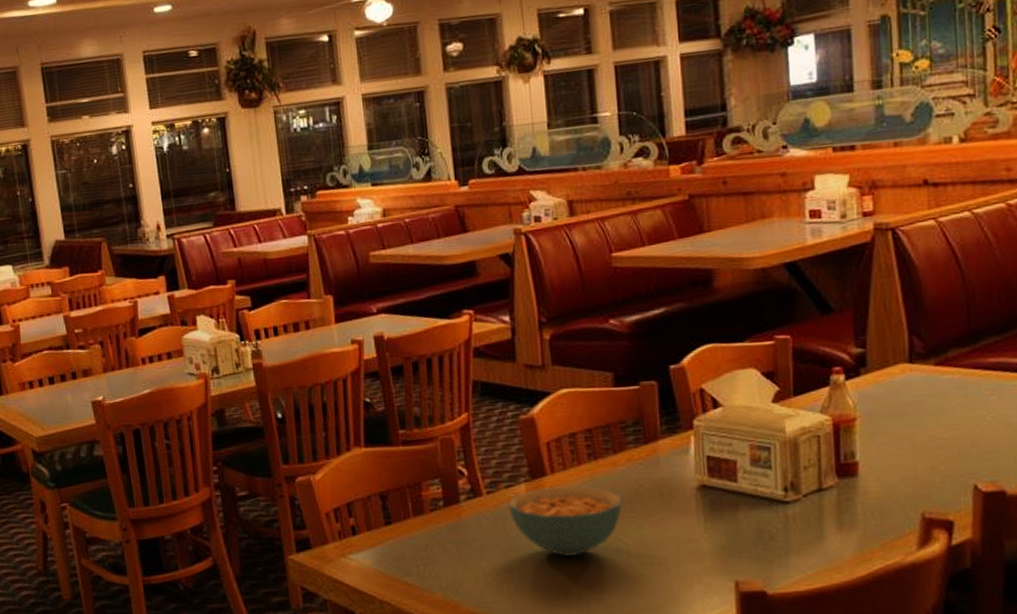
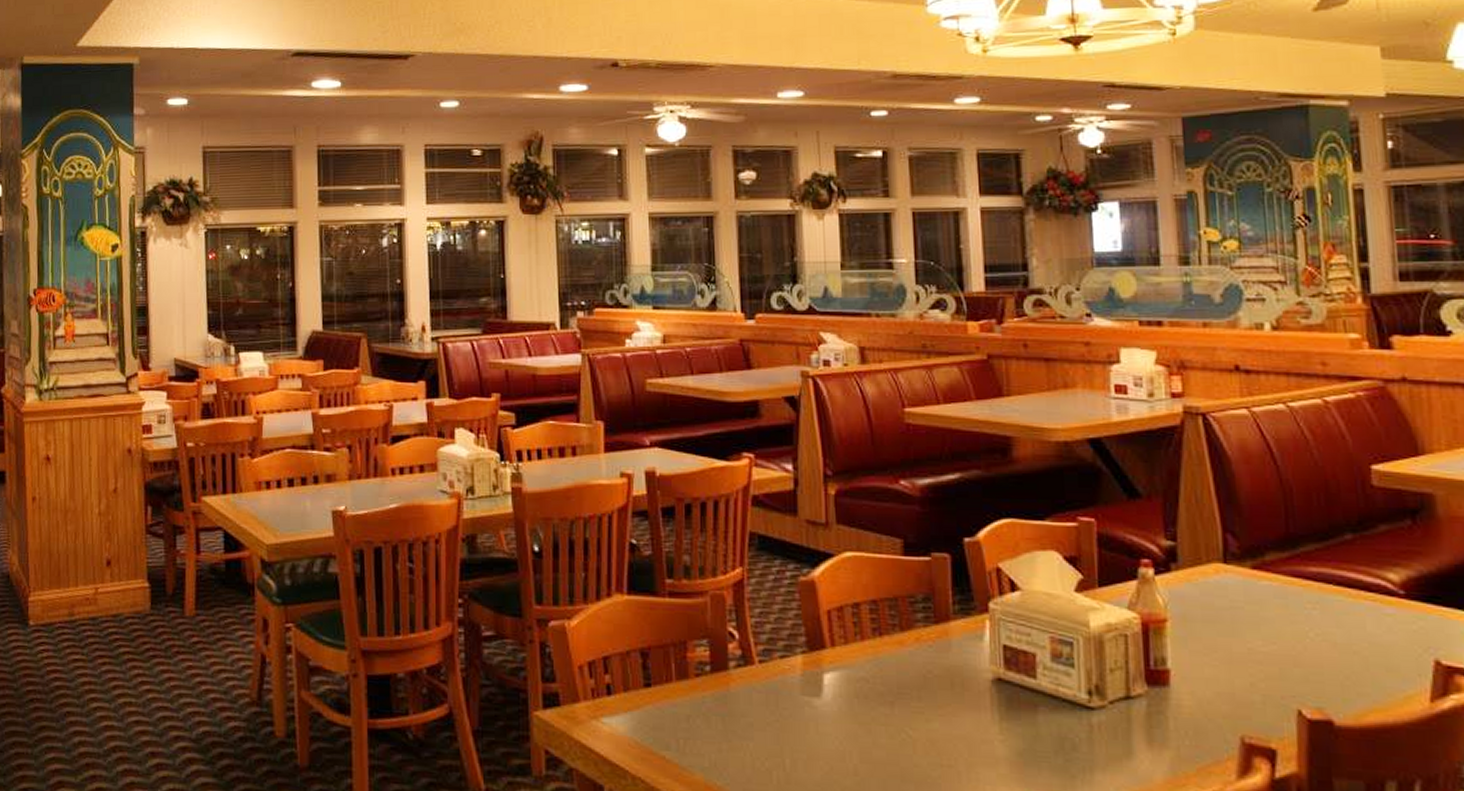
cereal bowl: present [507,485,623,557] -> none [781,662,910,747]

